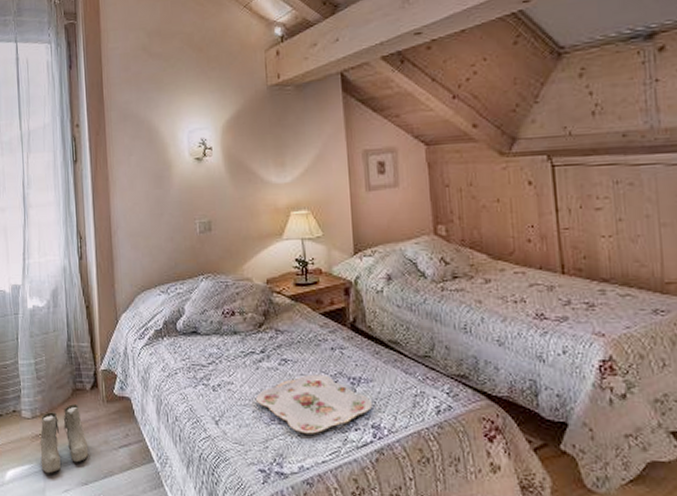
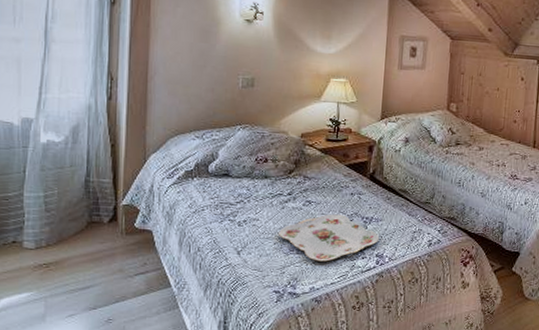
boots: present [39,404,88,474] -> none [42,236,99,301]

